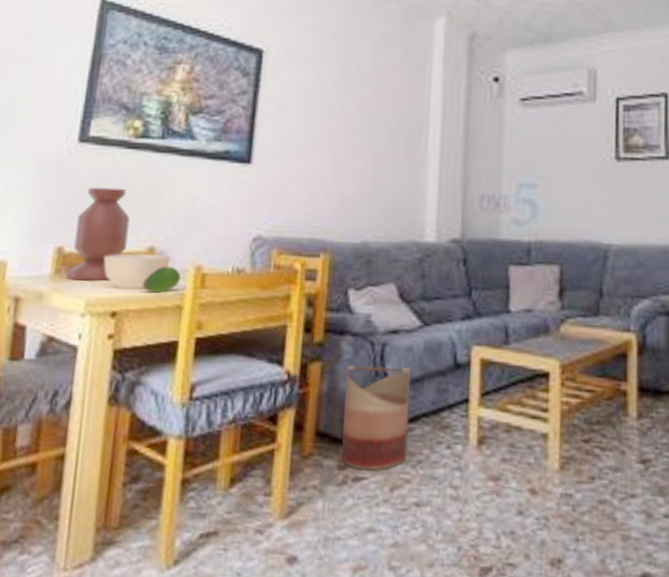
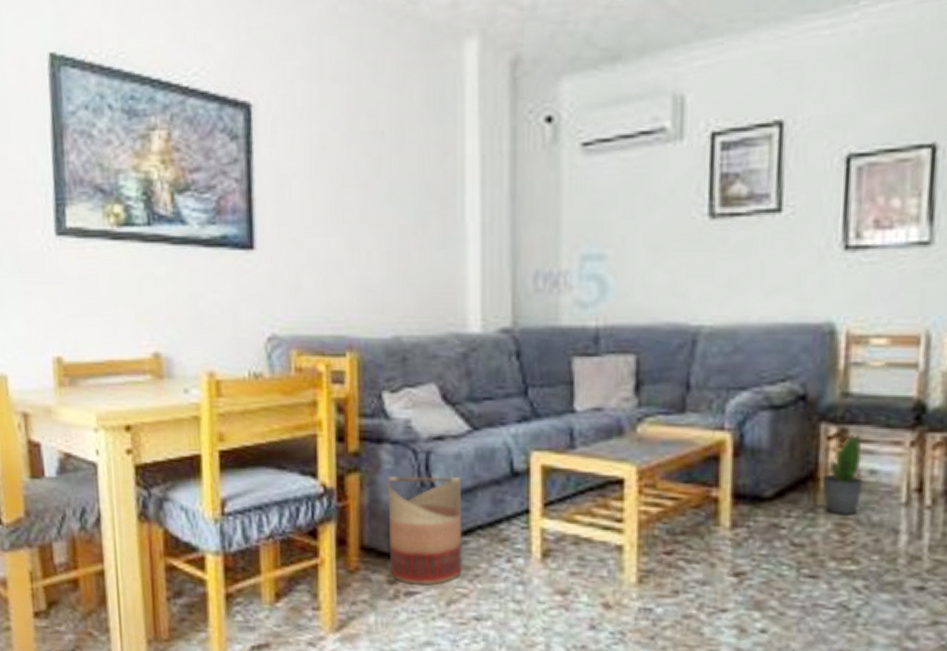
vase: present [66,187,130,282] -> none [71,287,130,394]
bowl: present [103,253,171,290] -> none [107,360,179,401]
fruit: present [142,266,181,293] -> none [153,374,193,403]

